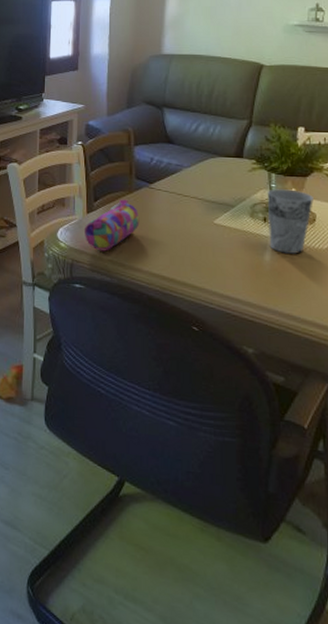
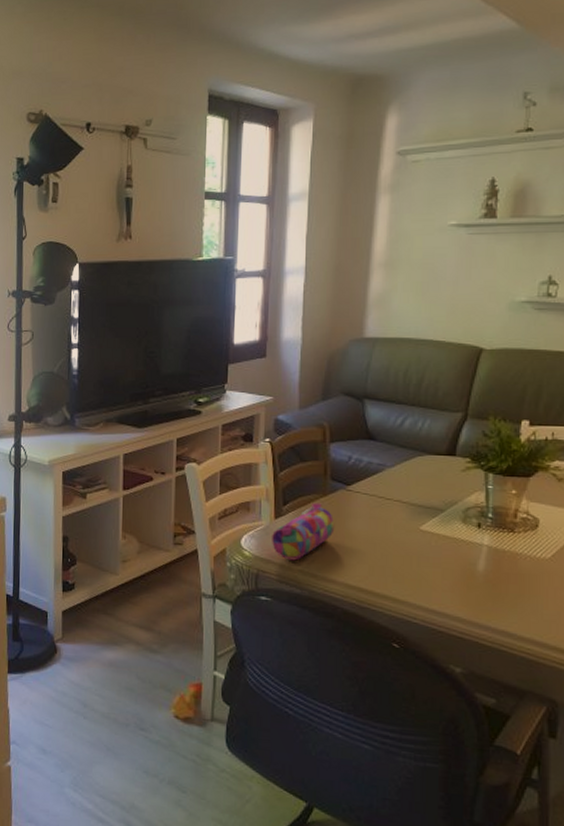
cup: present [268,188,313,255] -> none [483,489,537,565]

